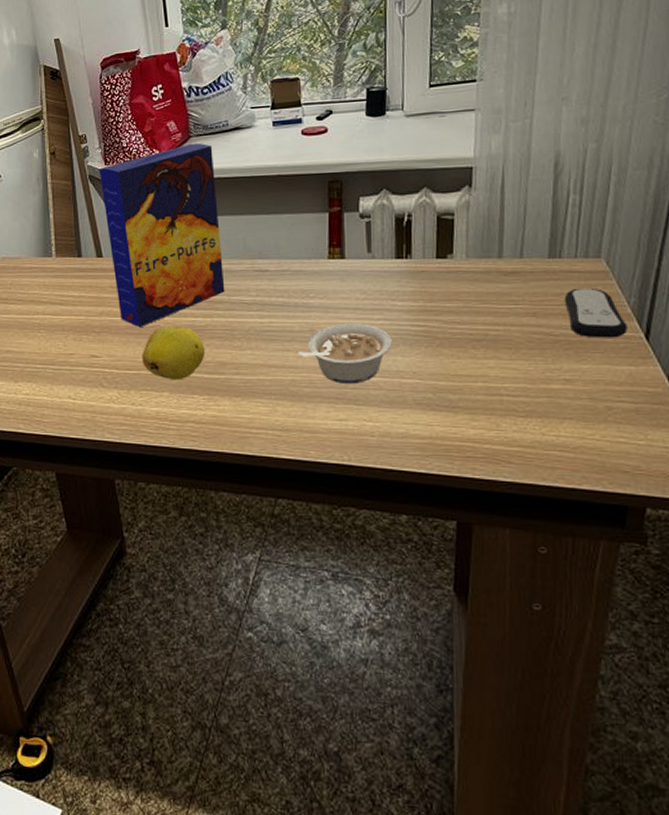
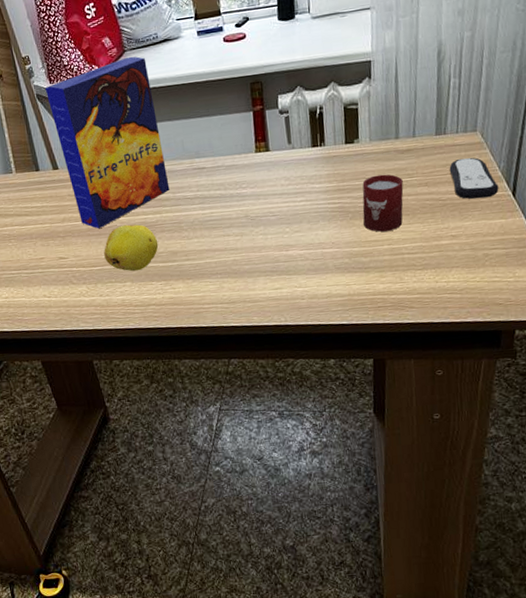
legume: present [298,323,392,384] -> none [237,206,314,259]
cup: none [453,297,506,365] -> present [362,174,404,232]

